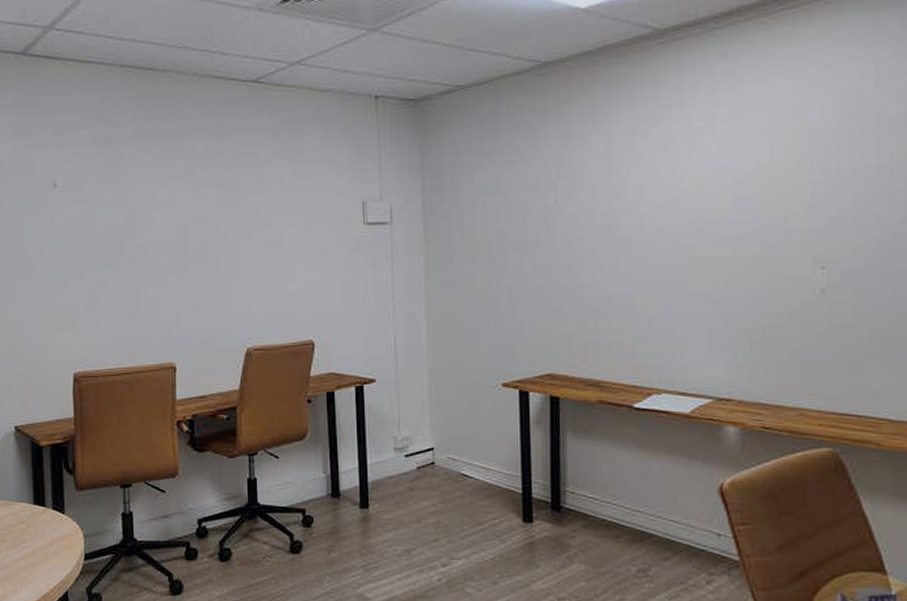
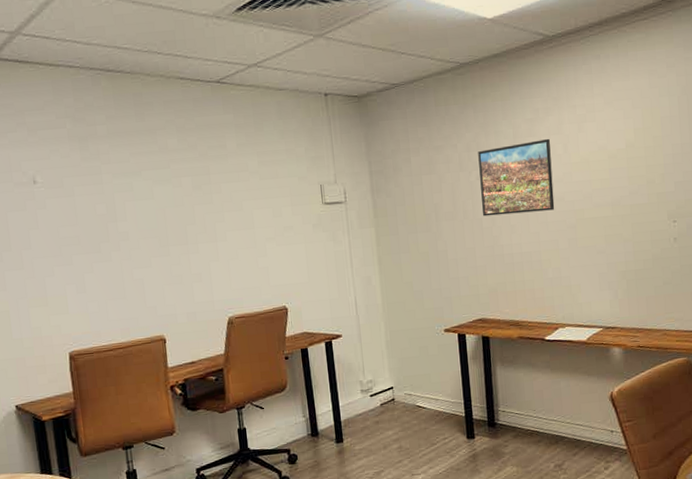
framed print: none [558,155,656,248] -> present [478,138,555,217]

